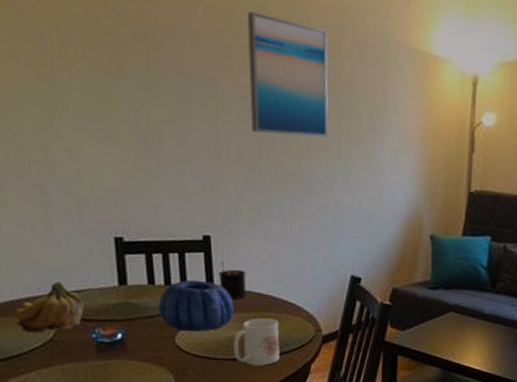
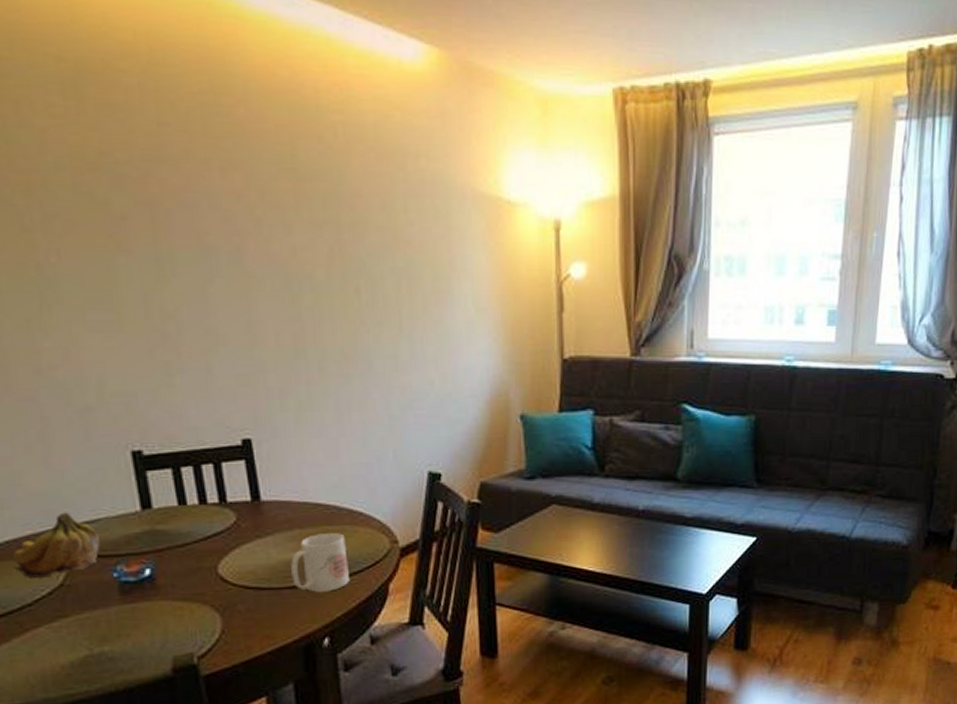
decorative bowl: present [158,279,234,332] -> none [193,494,289,559]
candle: present [218,262,247,299] -> none [265,469,302,513]
wall art: present [247,11,328,138] -> none [273,164,385,309]

